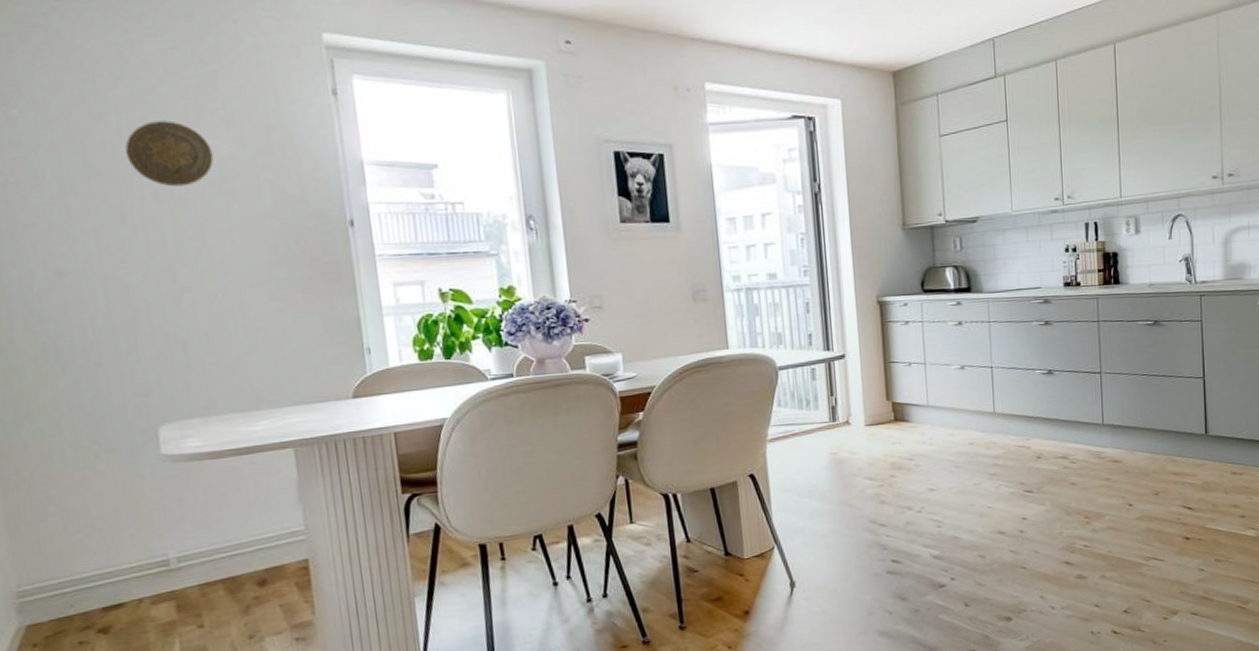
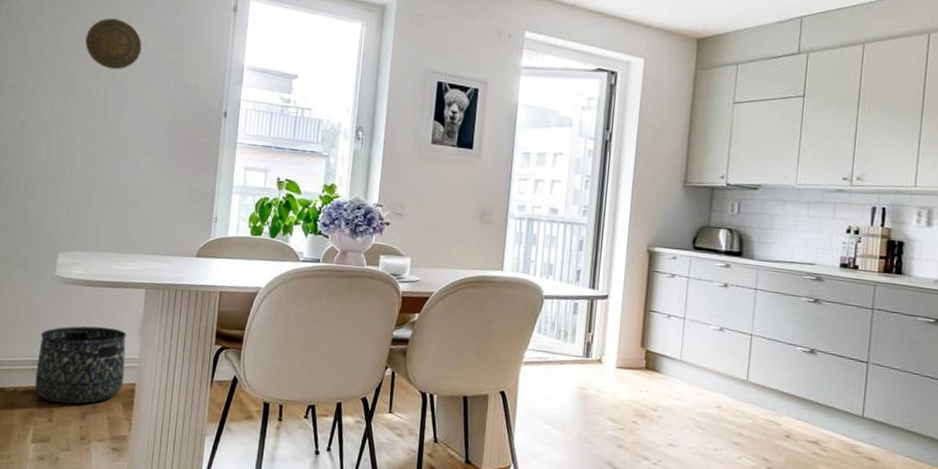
basket: none [159,501,291,605] -> present [35,326,127,404]

